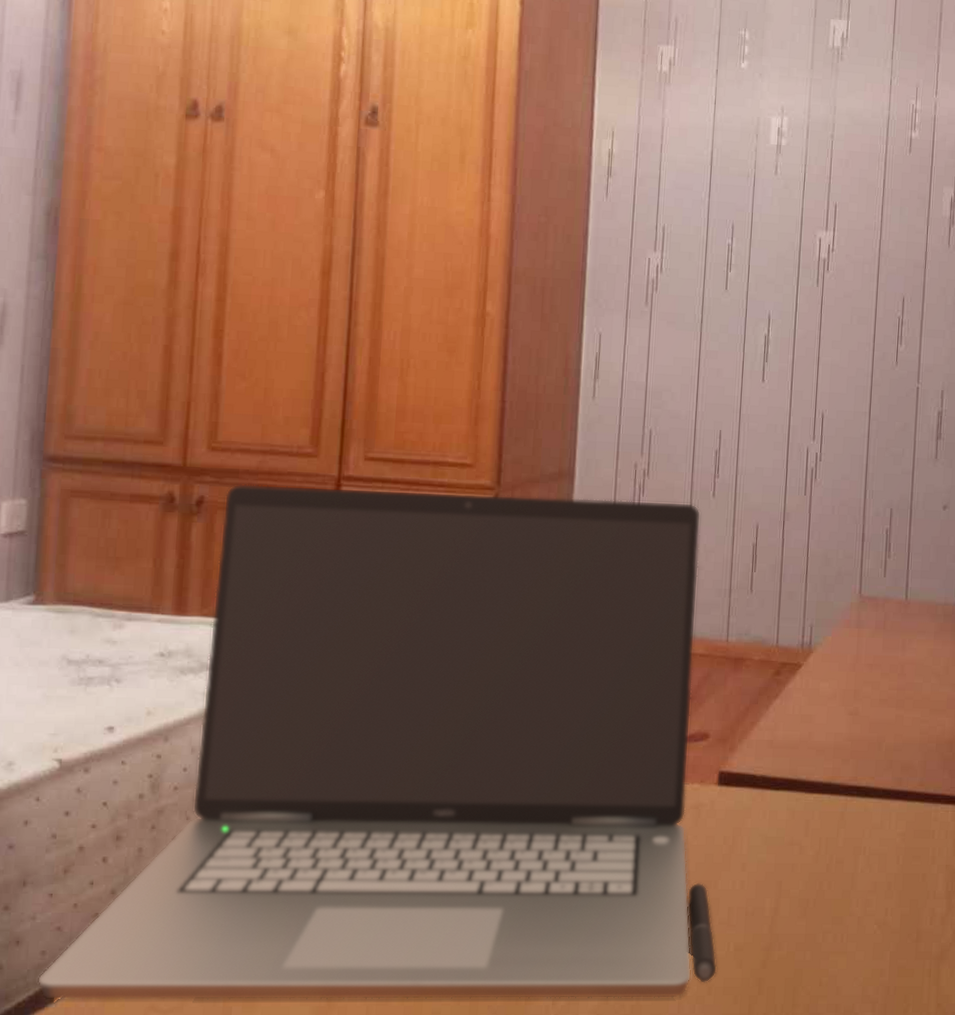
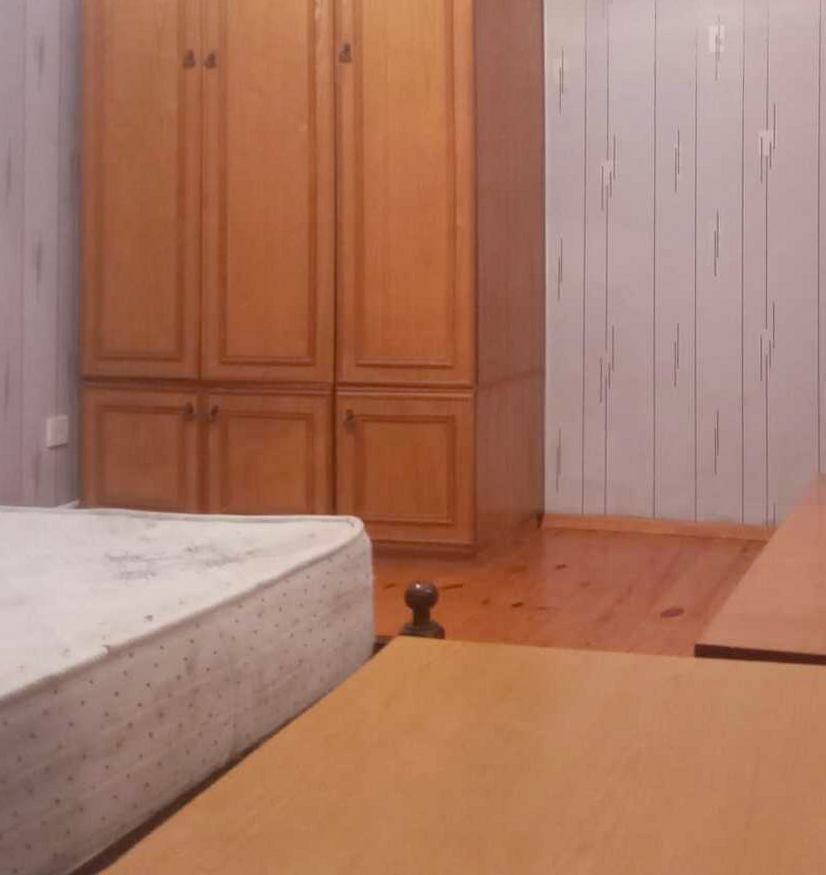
laptop: present [36,484,701,1000] -> none [99,392,680,861]
pen: present [687,883,717,983] -> none [671,750,703,844]

